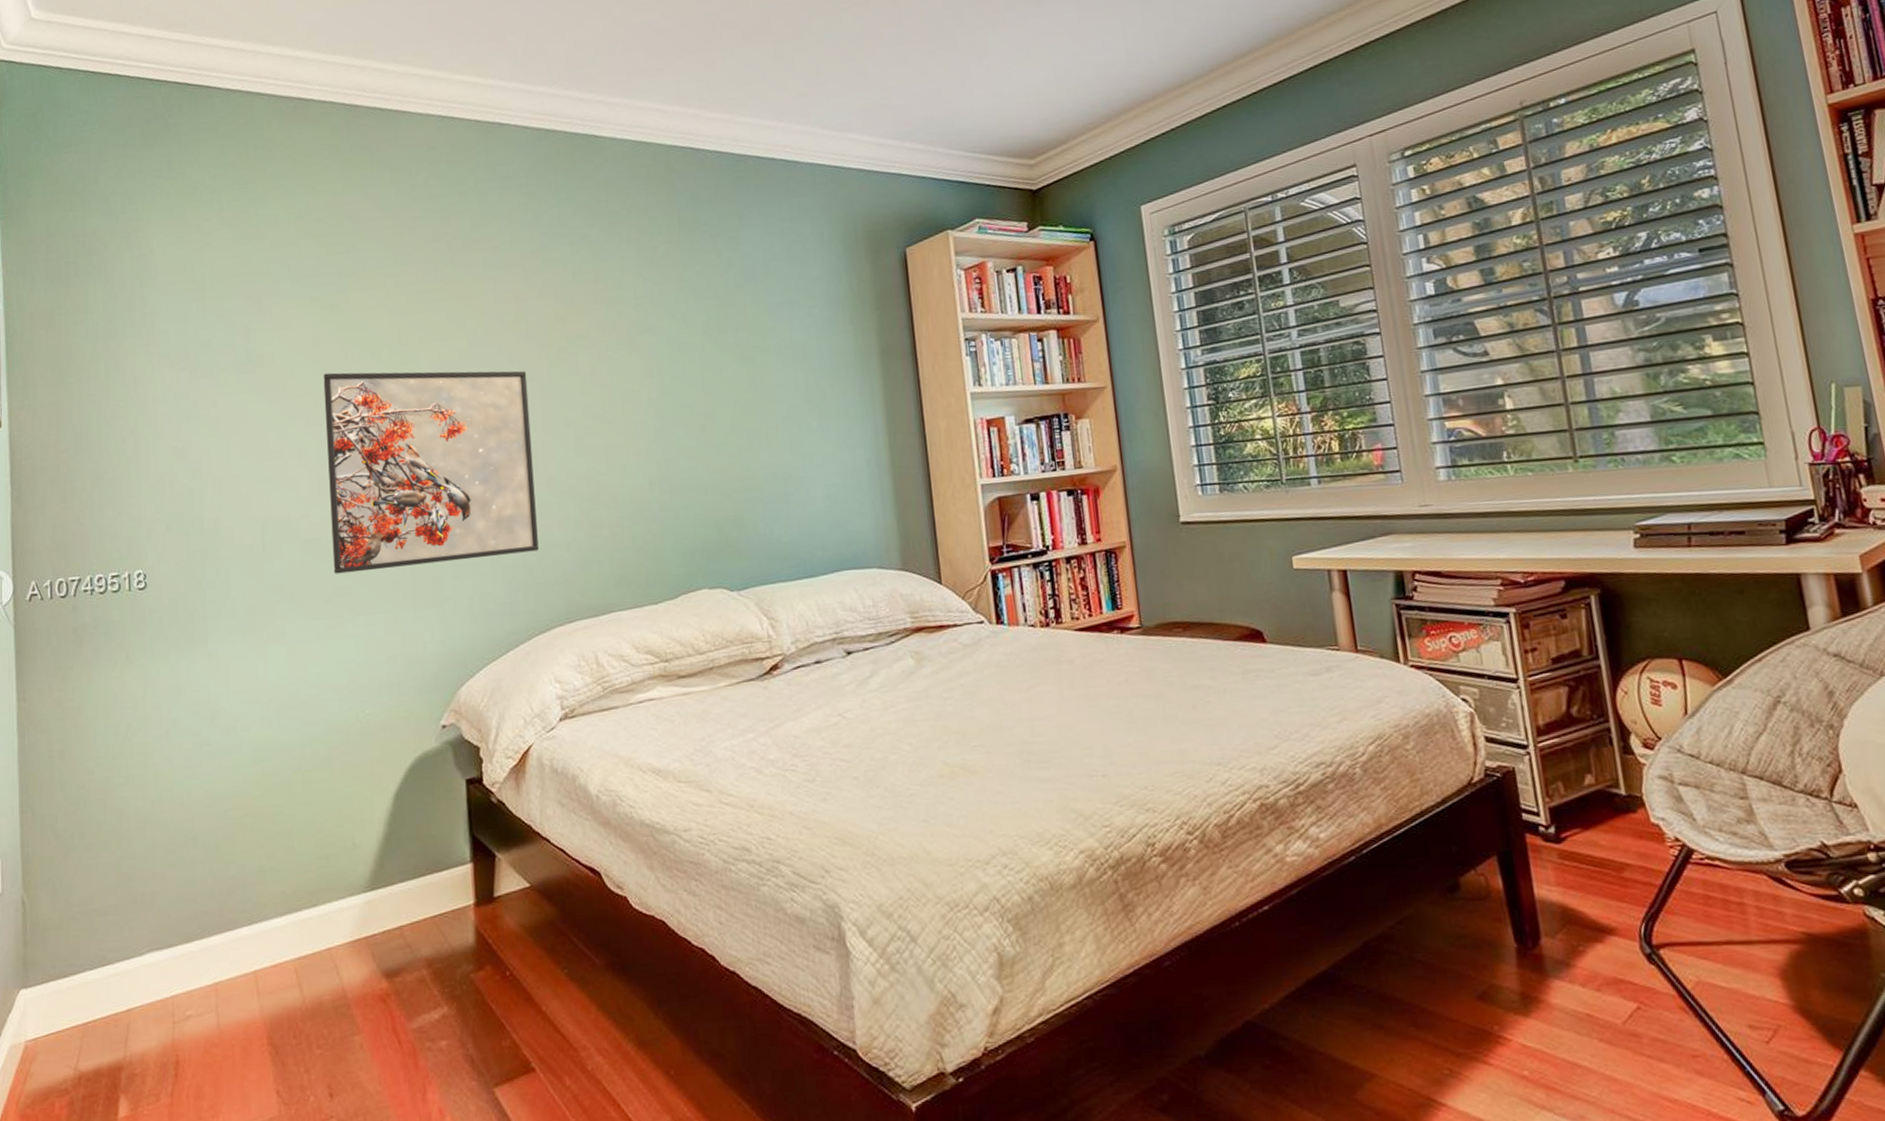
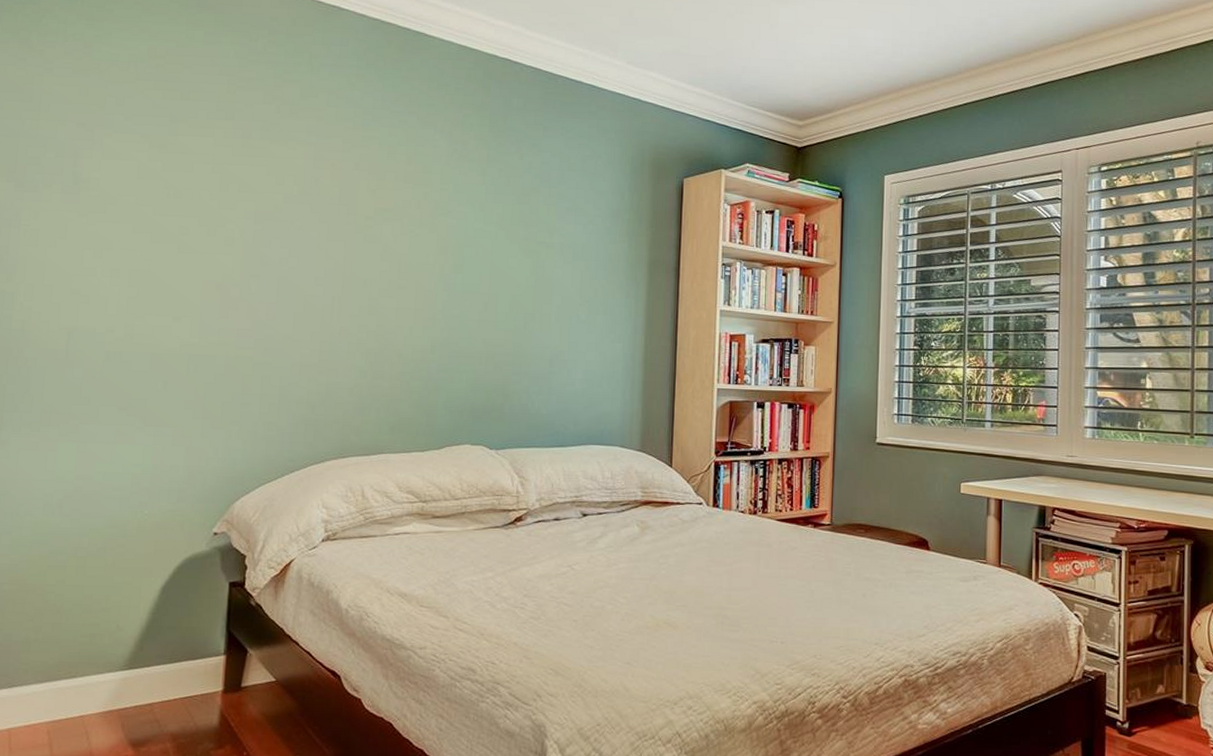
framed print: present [323,370,539,574] -> none [130,205,334,391]

